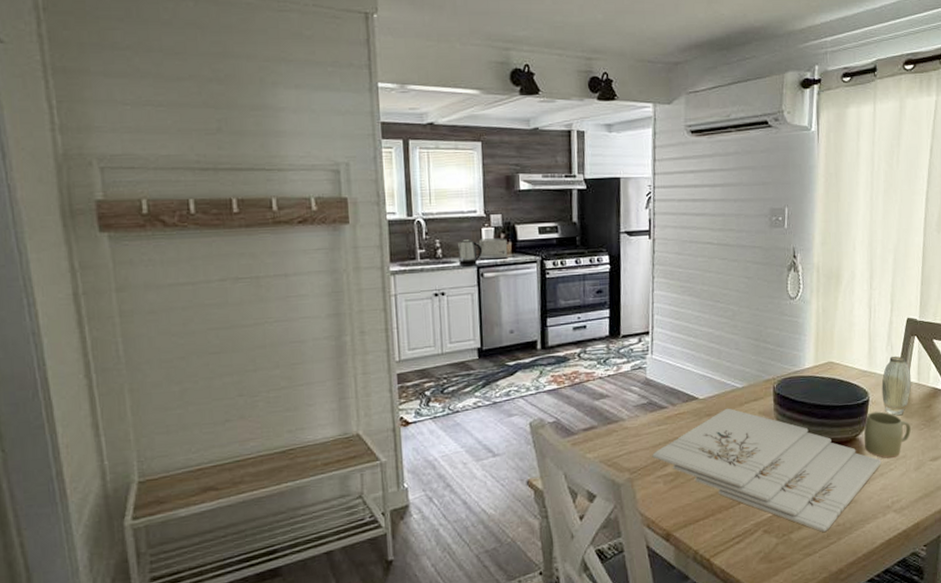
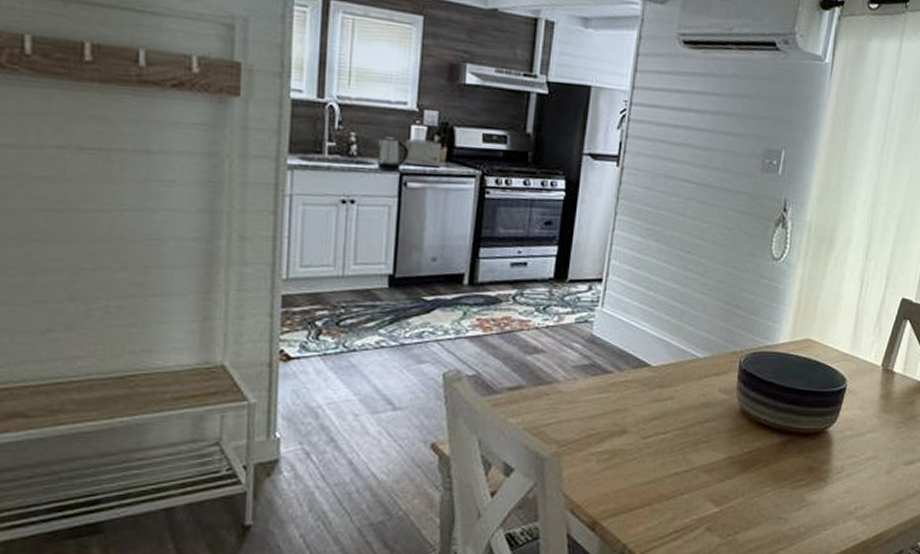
placemat: present [652,408,882,532] -> none [587,380,850,535]
mug: present [864,411,911,458] -> none [834,403,888,457]
vase: present [881,356,912,415] -> none [860,340,897,408]

